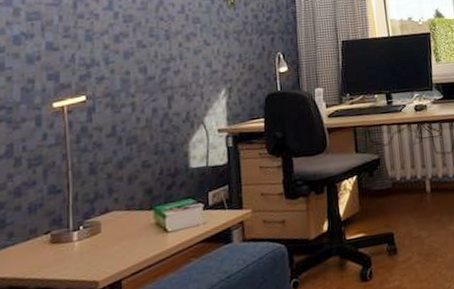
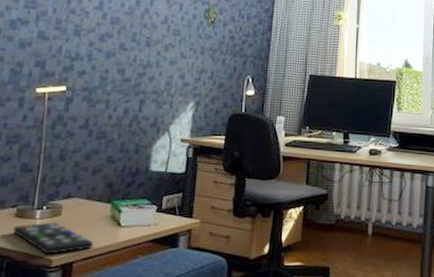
remote control: none [49,241,140,277] -> present [13,222,93,255]

